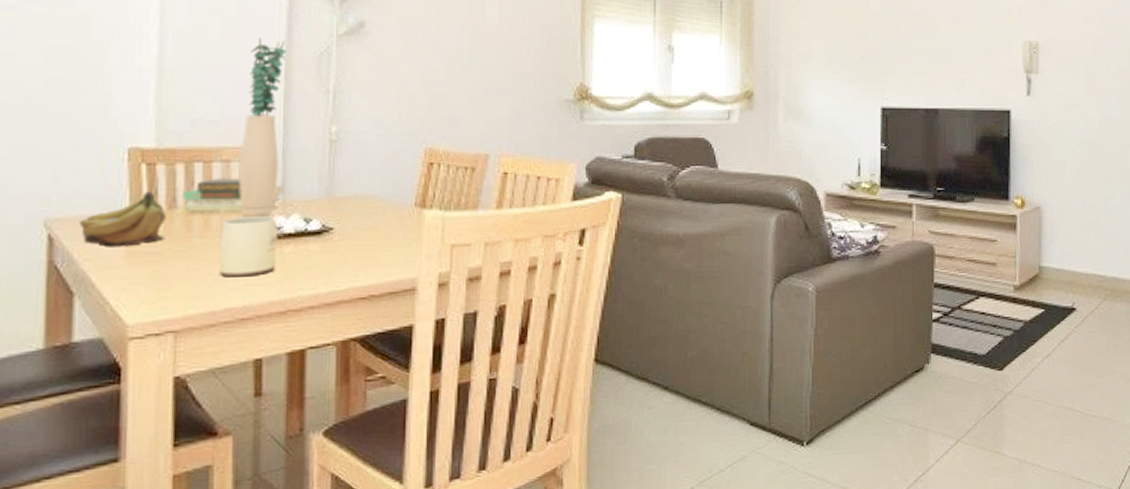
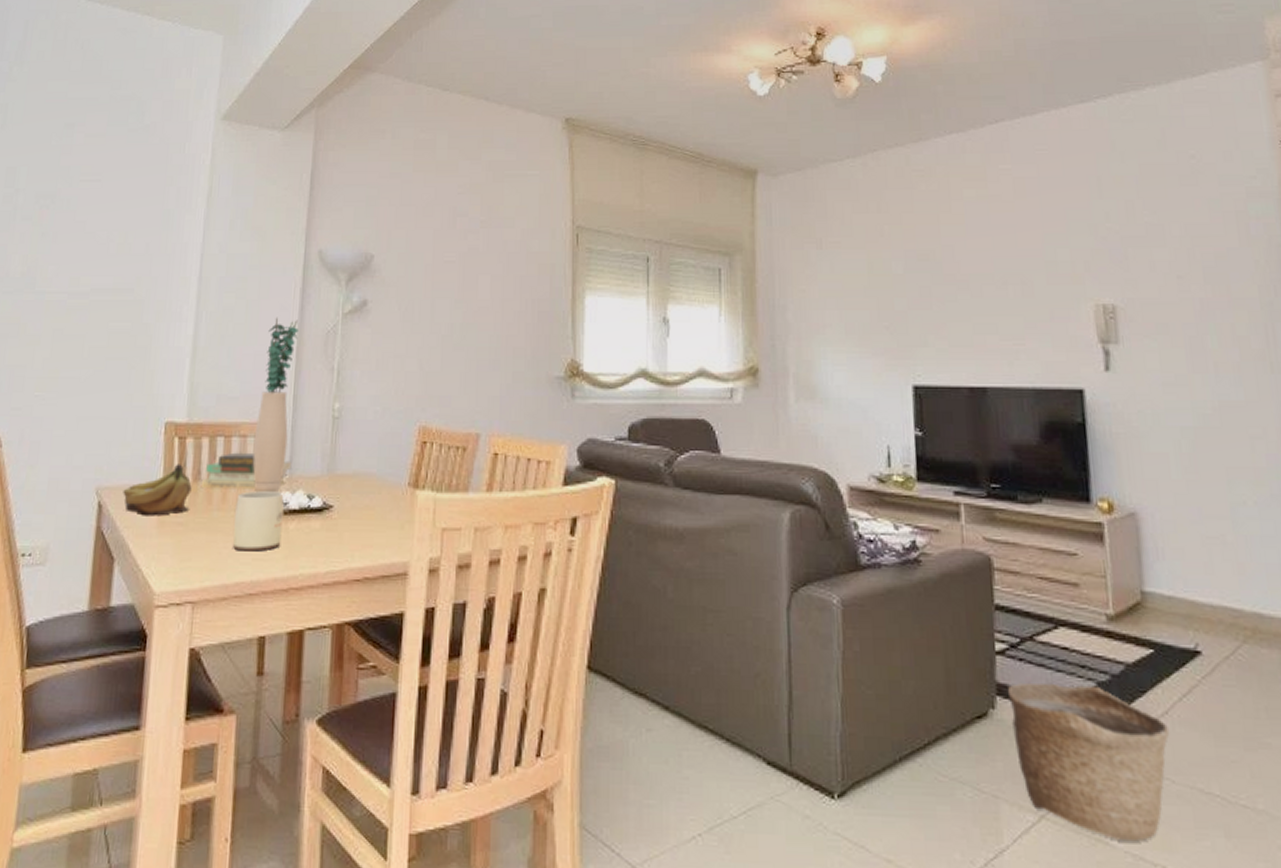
basket: none [939,339,1051,451] -> present [1007,682,1170,841]

